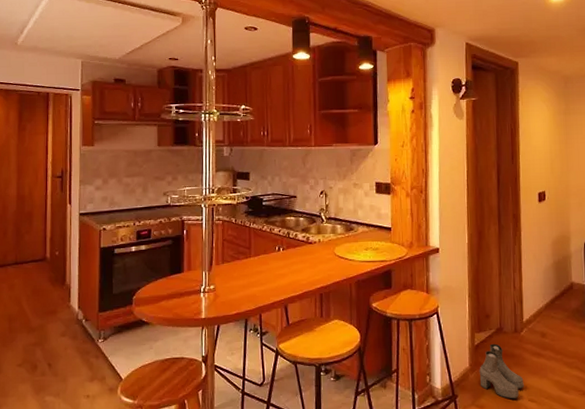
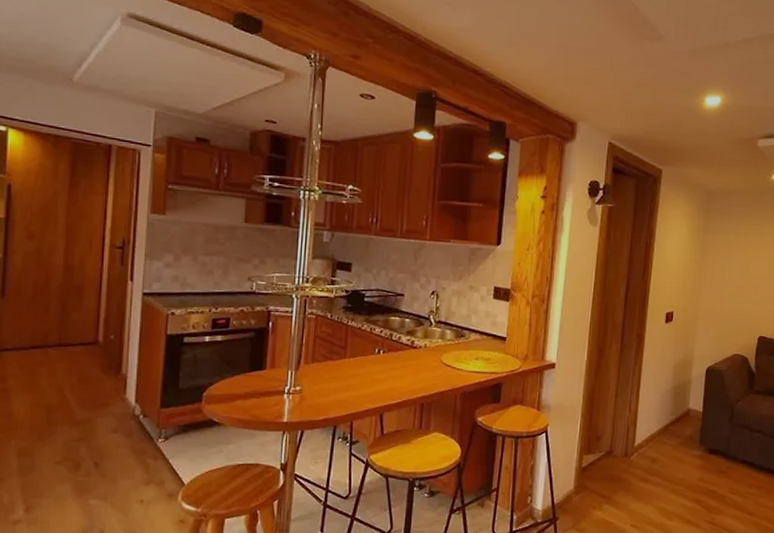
boots: present [479,343,524,400] -> none [583,467,628,524]

